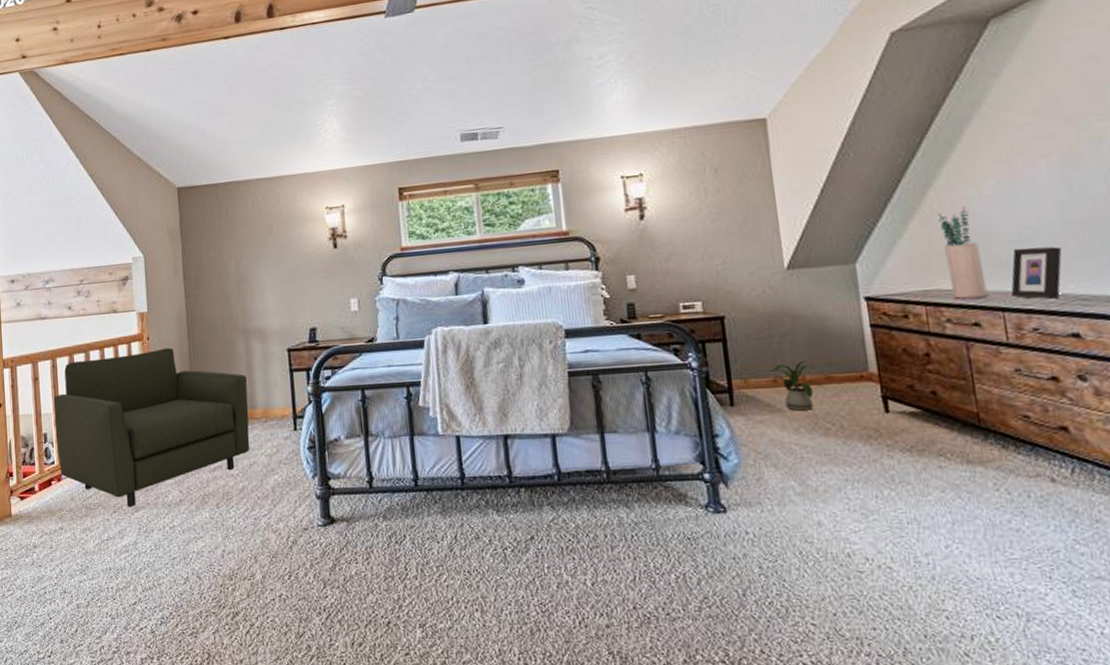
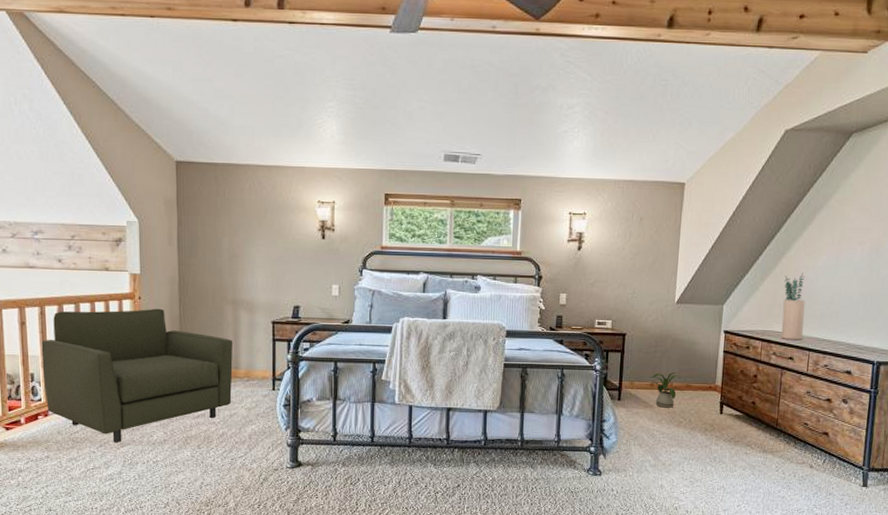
picture frame: present [1011,246,1062,299] -> none [817,308,855,346]

